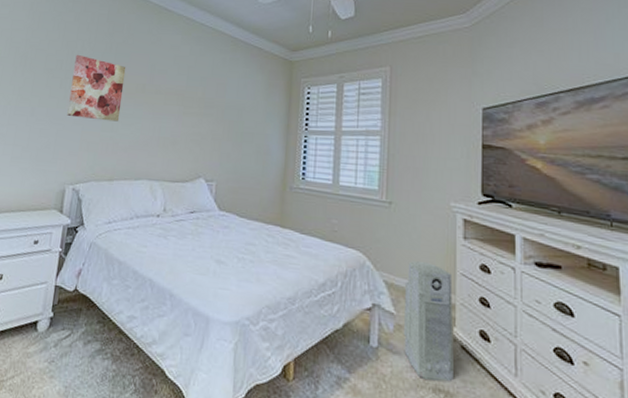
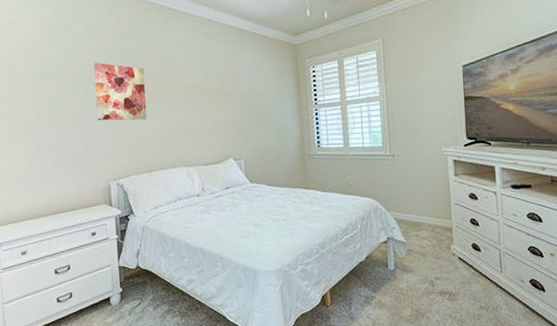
air purifier: present [403,261,454,382] -> none [411,199,455,287]

